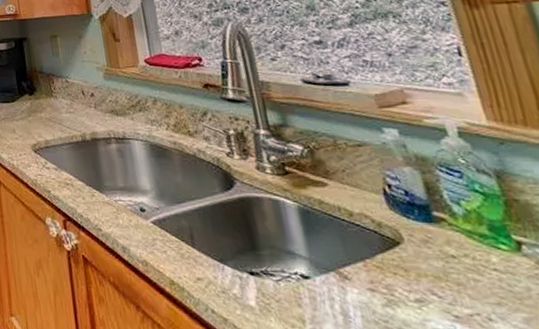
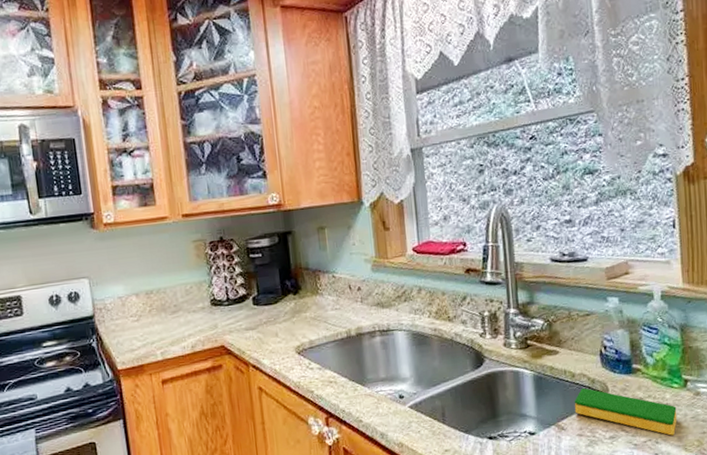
dish sponge: none [356,232,517,314] -> present [574,388,677,436]

